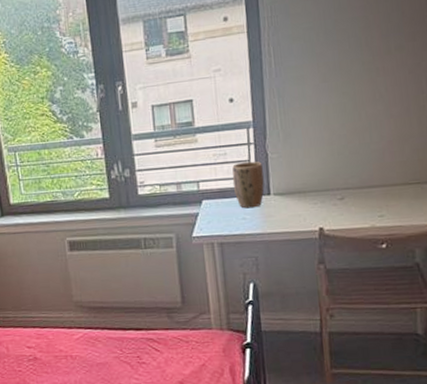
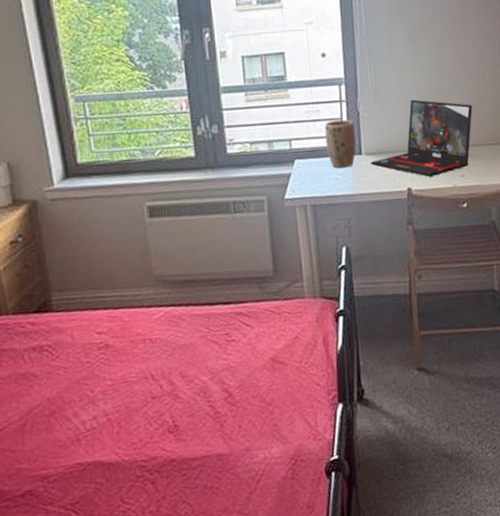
laptop: none [279,139,395,217] -> present [371,99,473,177]

